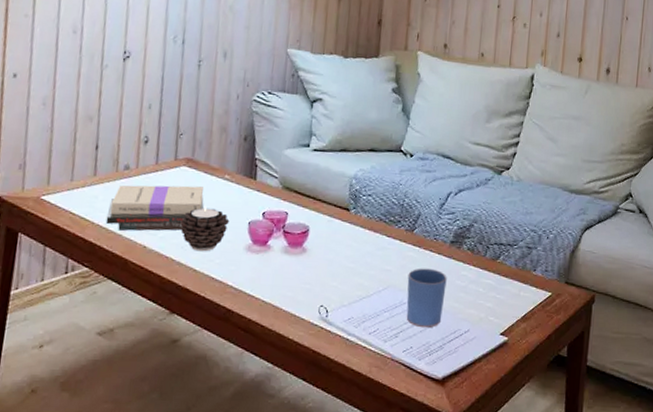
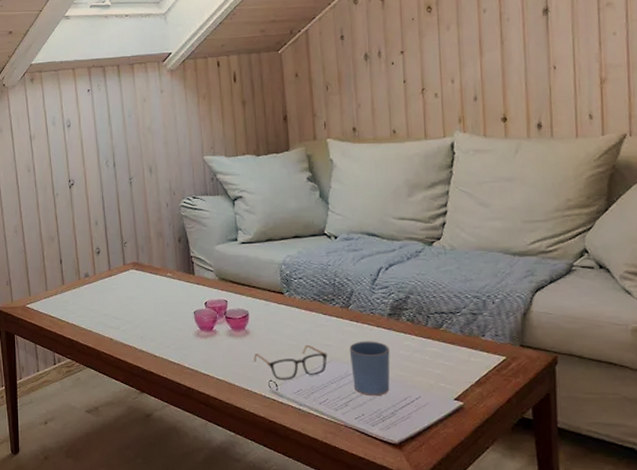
books: present [105,185,205,231] -> none [77,285,155,327]
candle: present [180,205,230,252] -> none [137,300,177,340]
eyeglasses: none [307,268,385,307] -> present [254,344,328,381]

